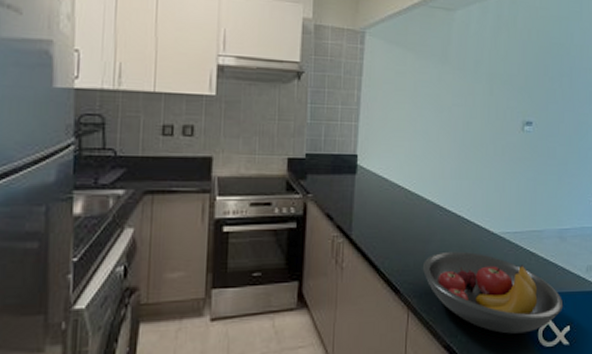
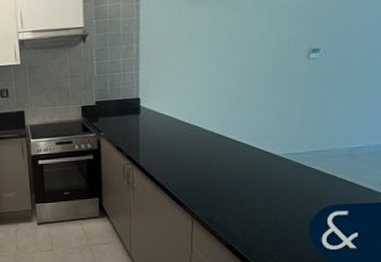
fruit bowl: present [422,251,564,334] -> none [204,171,351,238]

